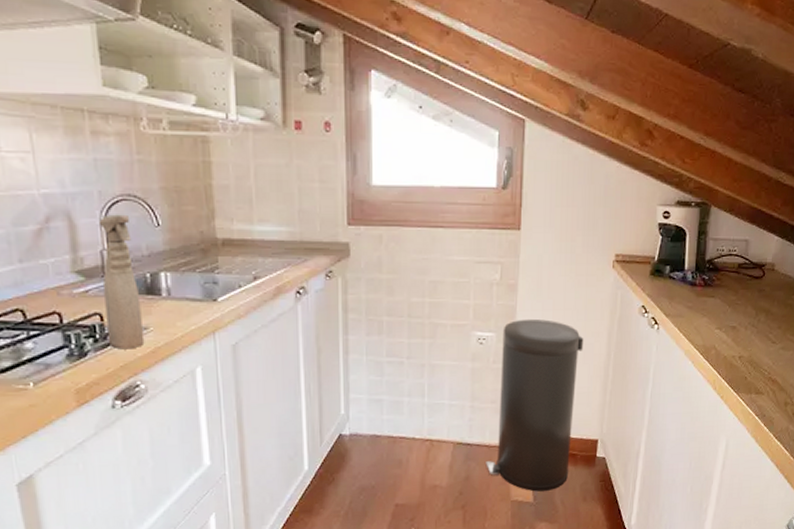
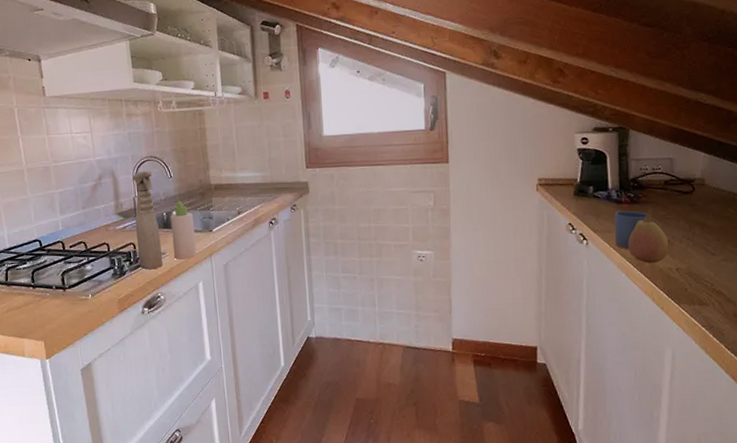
bottle: none [157,252,194,337] -> present [171,196,197,260]
pedal bin: present [486,318,584,492] -> none [433,238,515,393]
mug: none [685,293,723,336] -> present [614,210,652,250]
fruit: none [697,293,736,351] -> present [627,209,669,264]

